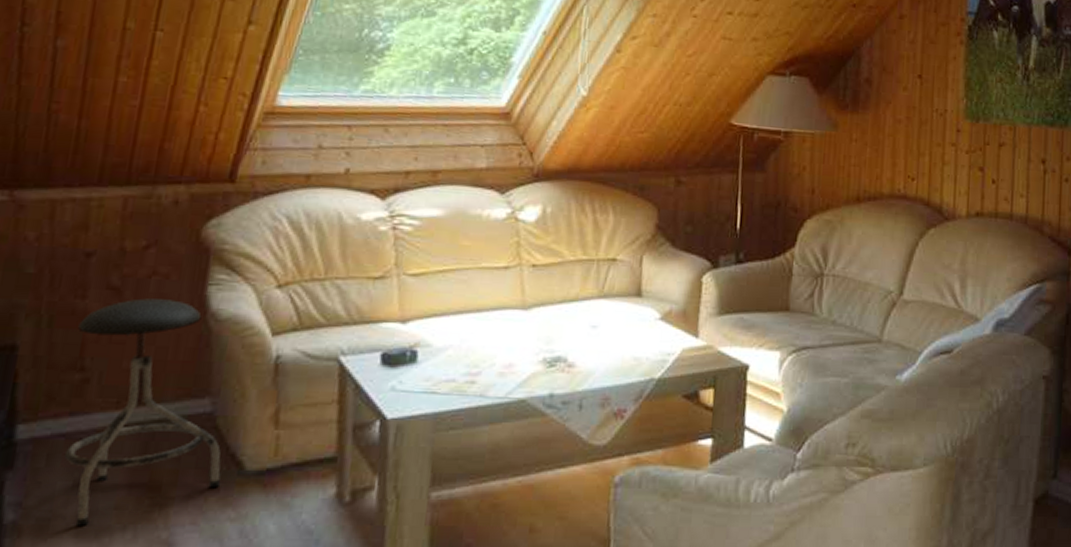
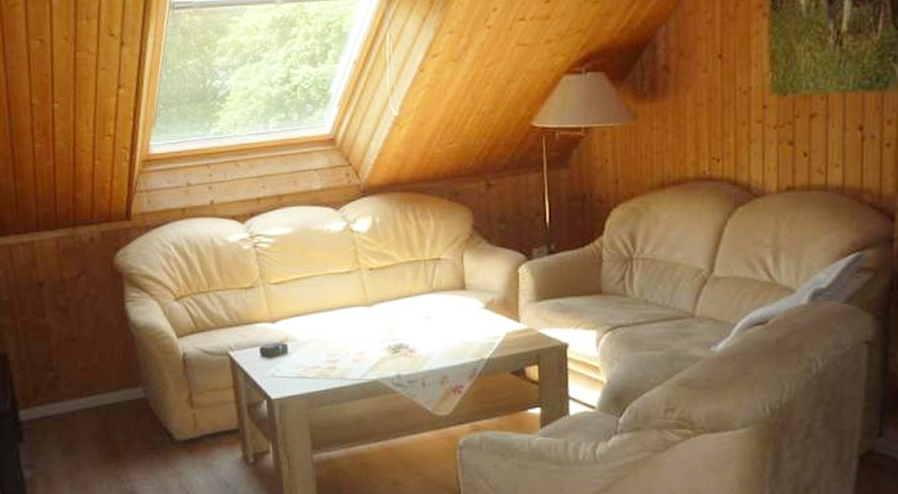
stool: present [63,298,221,526] -> none [44,314,160,481]

